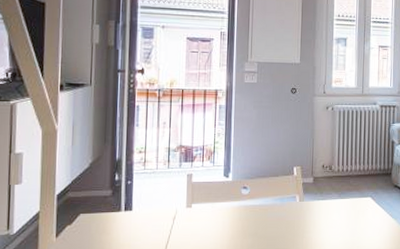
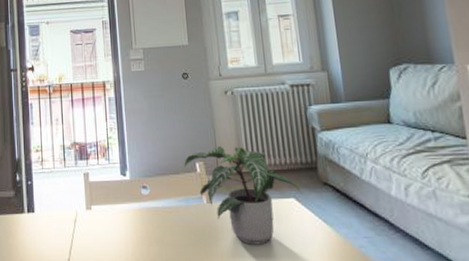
potted plant: none [283,153,376,235] -> present [184,145,300,245]

